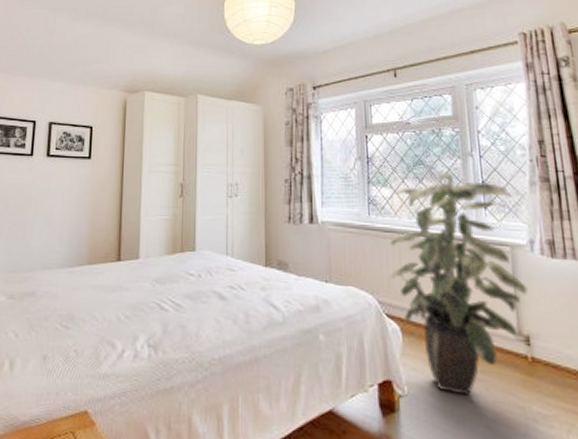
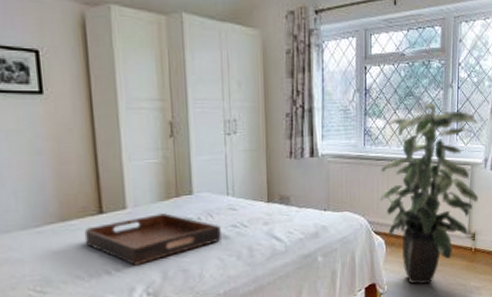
serving tray: none [103,266,219,314] -> present [84,213,221,265]

